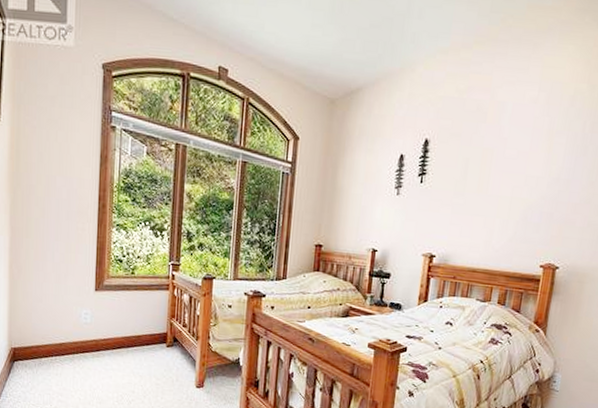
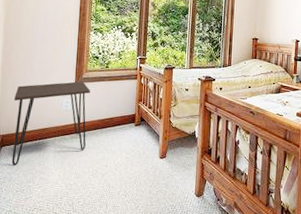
desk: none [26,289,114,384] -> present [11,81,91,166]

